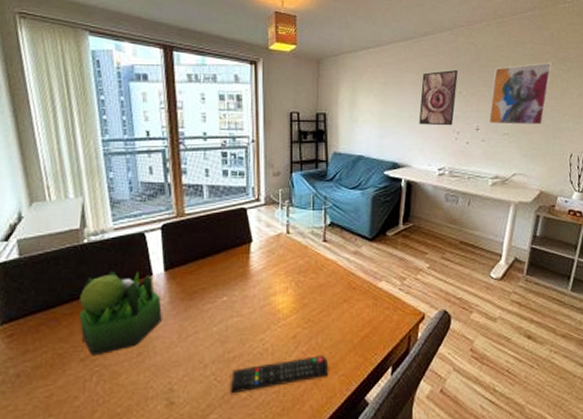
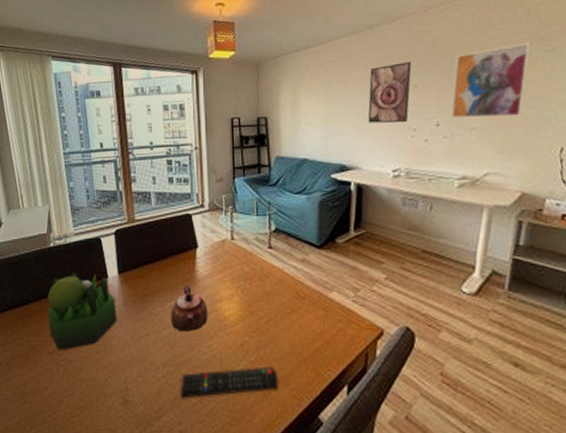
teapot: none [221,279,261,328] -> present [170,285,208,333]

